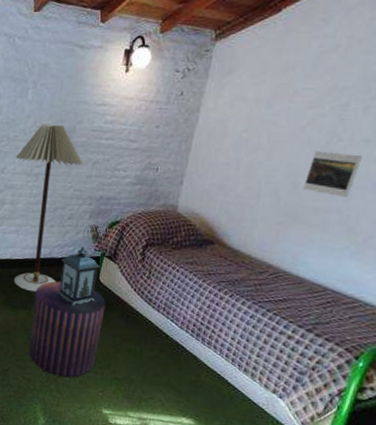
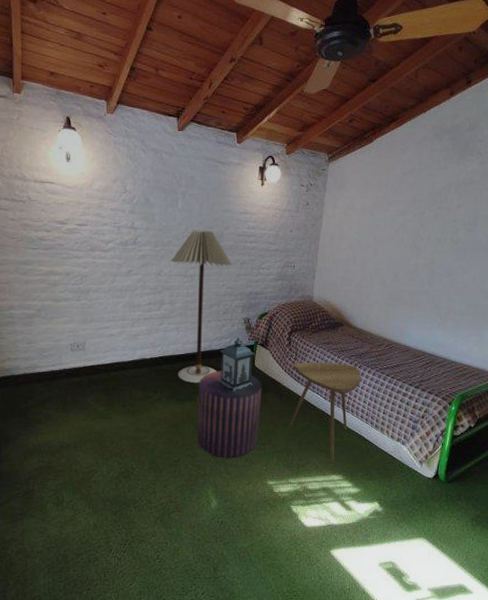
side table: none [131,282,232,404] -> present [288,361,361,463]
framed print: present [303,151,362,198] -> none [401,248,437,283]

